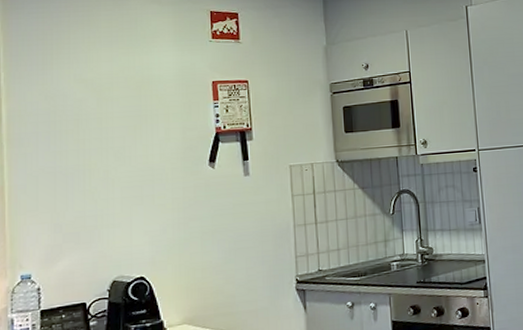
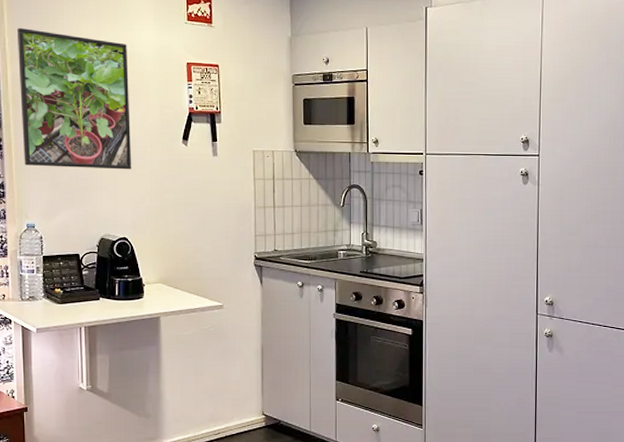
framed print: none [14,60,150,209] -> present [16,27,132,170]

